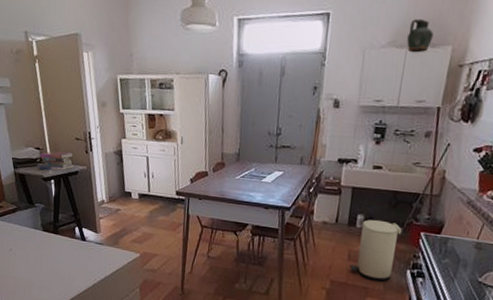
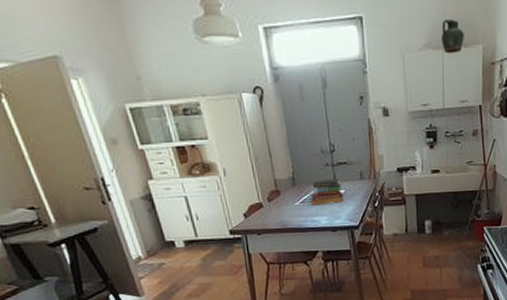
books: present [36,151,74,171] -> none [34,205,90,234]
books: none [250,159,282,183] -> present [310,178,344,205]
pedal bin: present [350,219,402,282] -> none [426,222,468,282]

